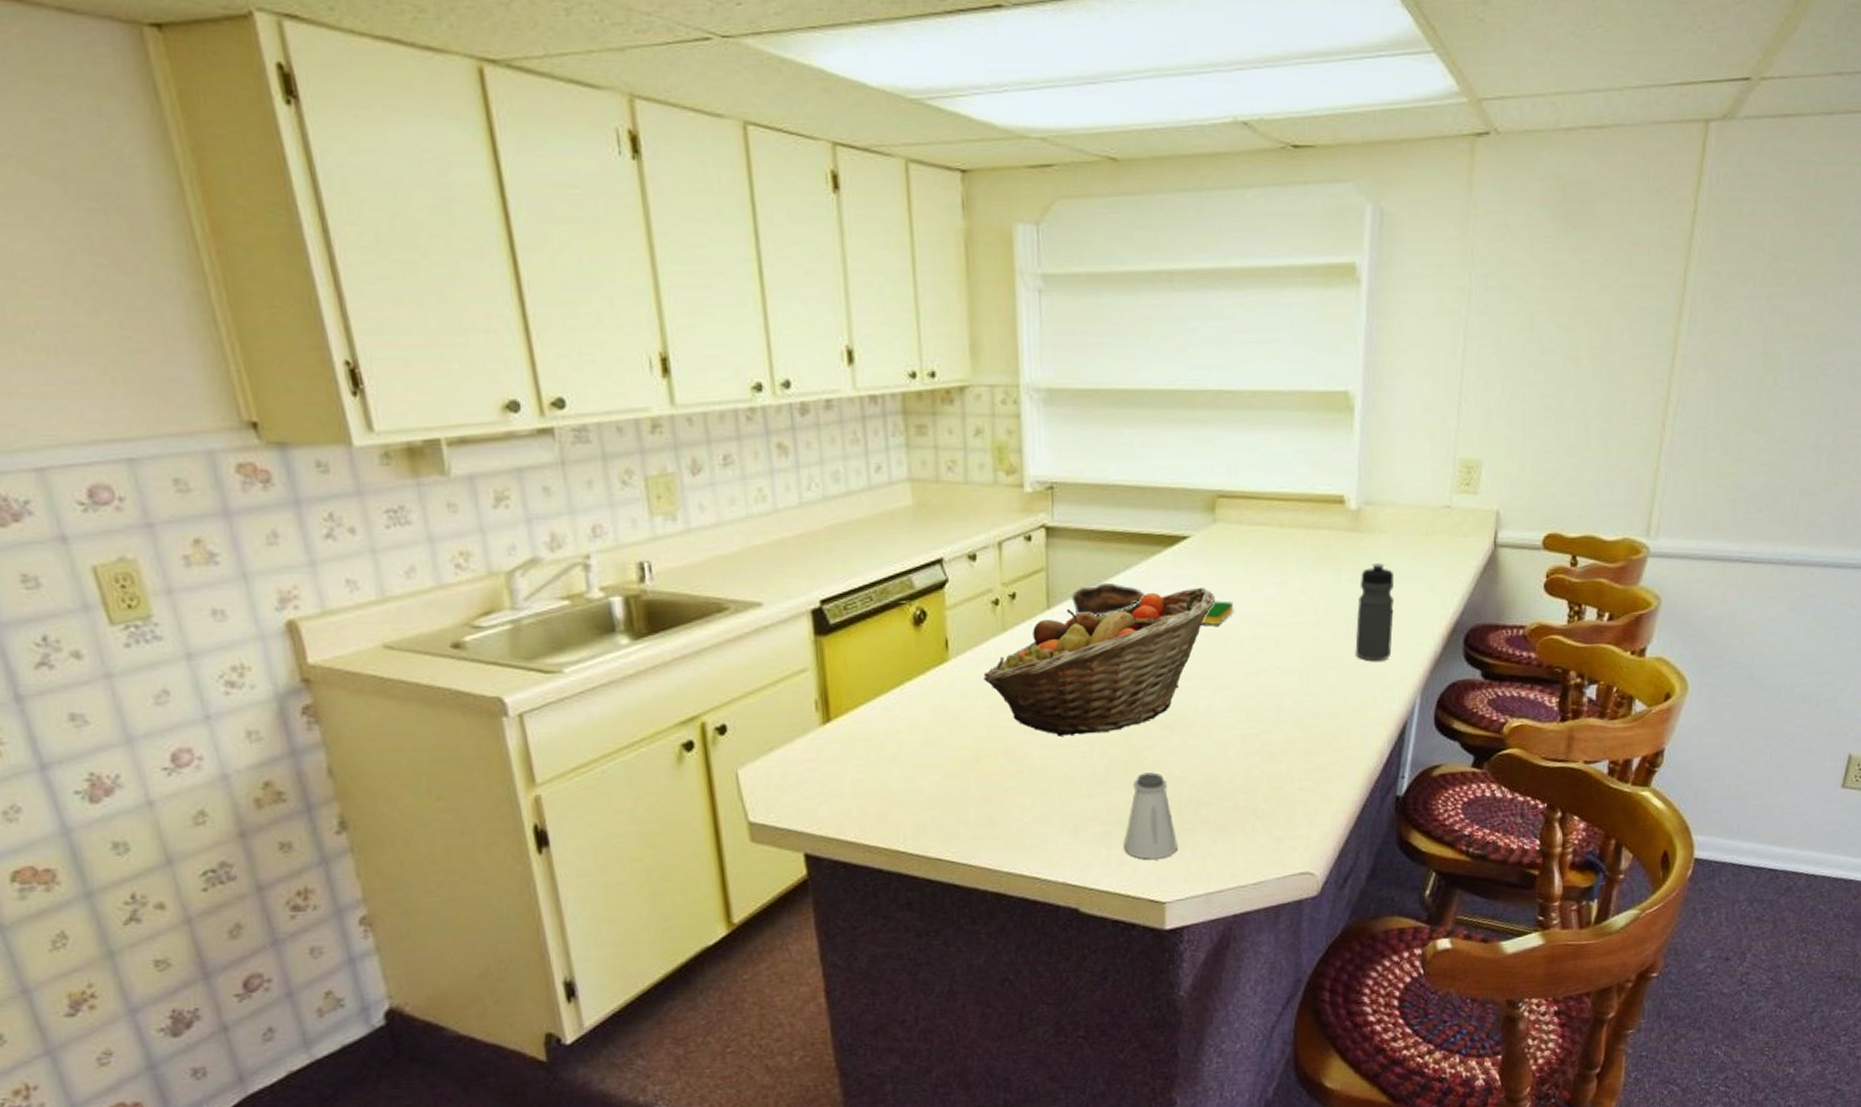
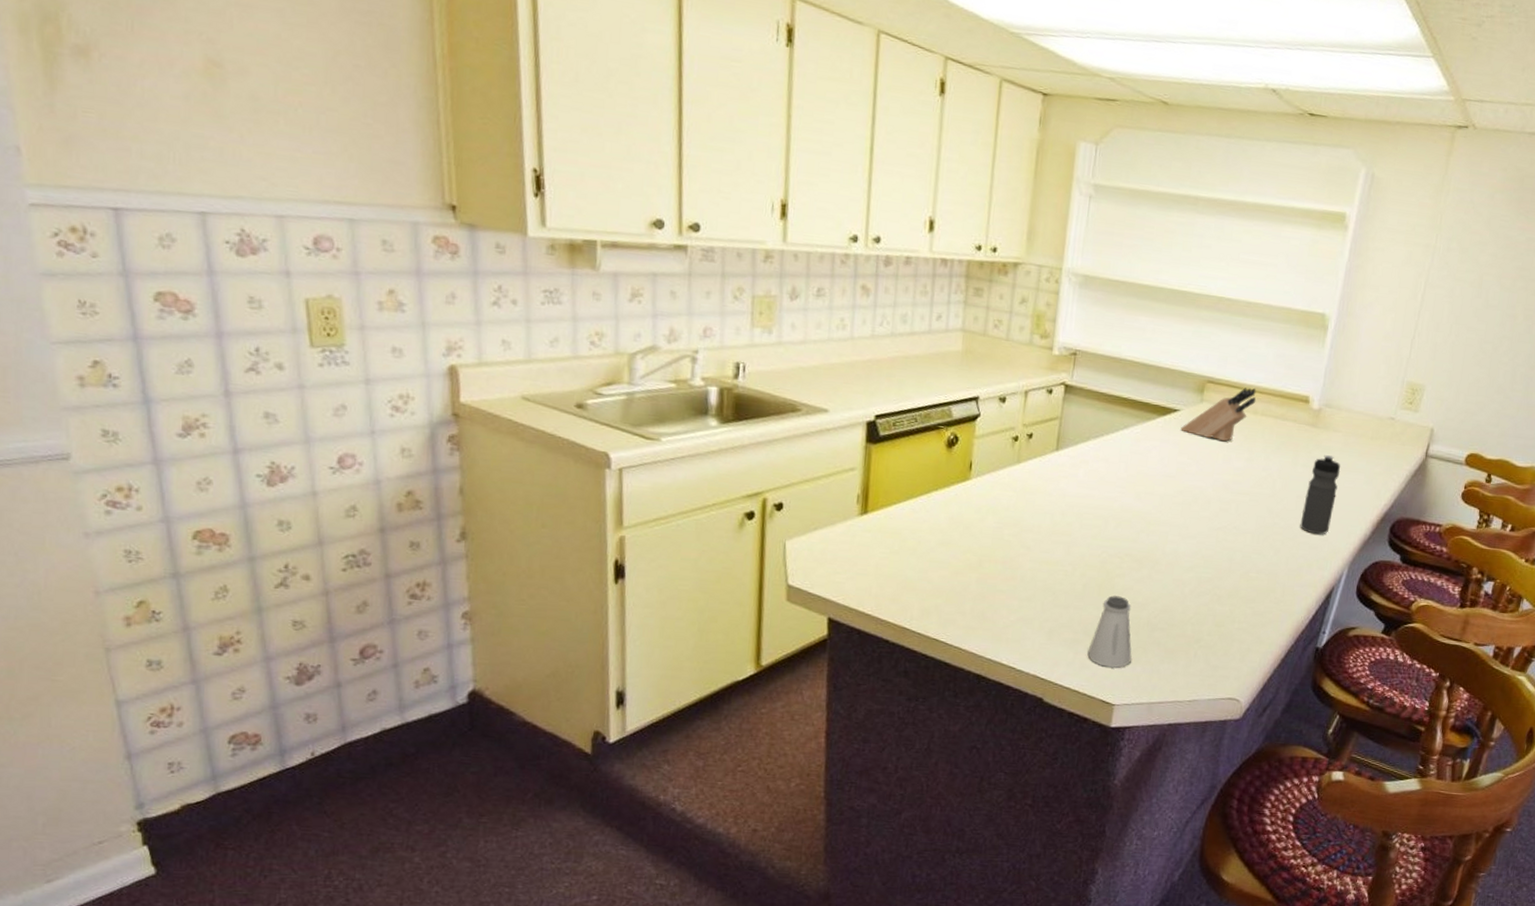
fruit basket: present [983,587,1215,736] -> none [996,450,1193,558]
bowl: present [1072,582,1145,618] -> none [1077,436,1137,464]
knife block: none [1194,495,1280,567] -> present [1181,387,1257,442]
dish sponge: present [1201,601,1234,625] -> none [1178,465,1207,485]

